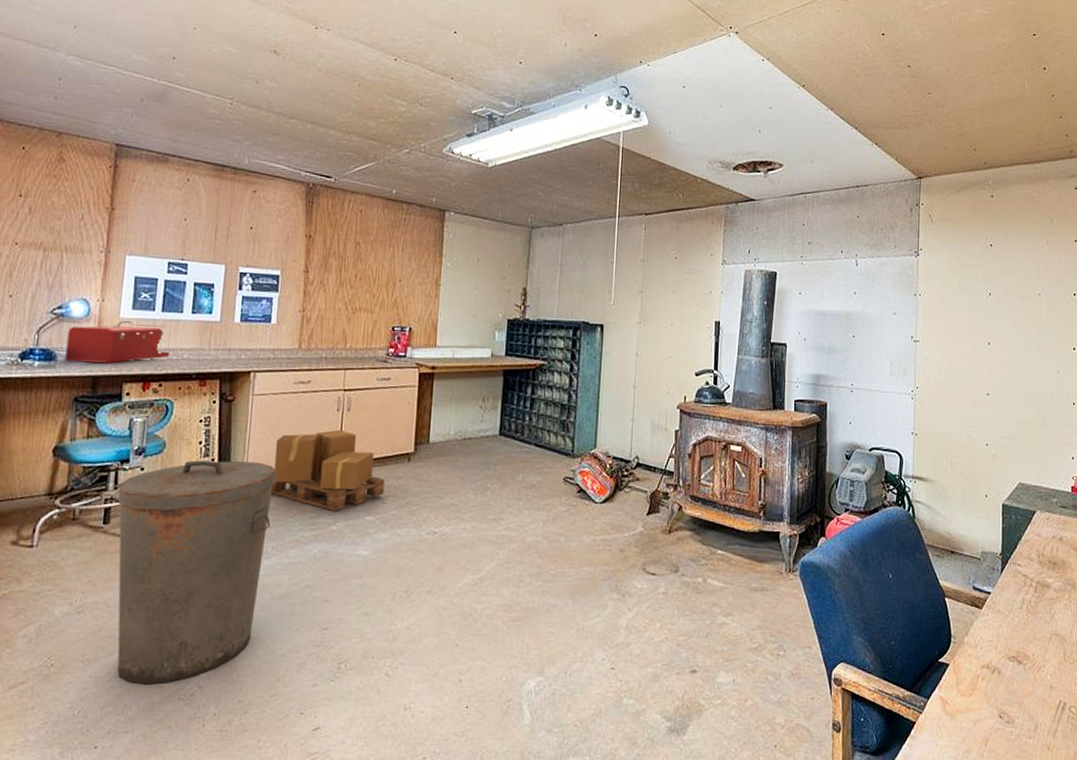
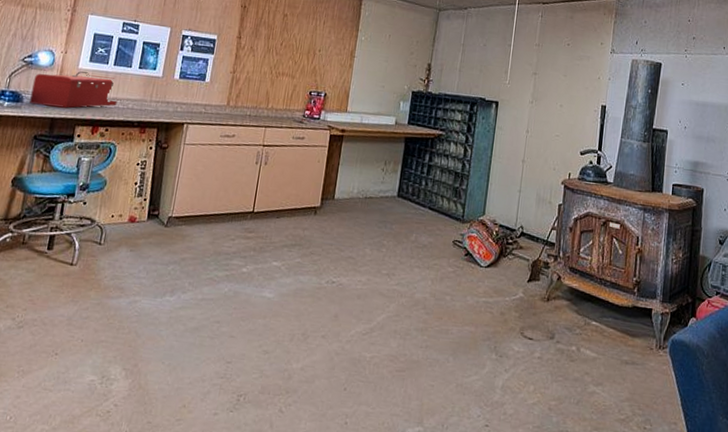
trash can: present [117,460,276,685] -> none [46,198,199,400]
cardboard boxes: present [271,429,385,512] -> none [192,180,292,256]

